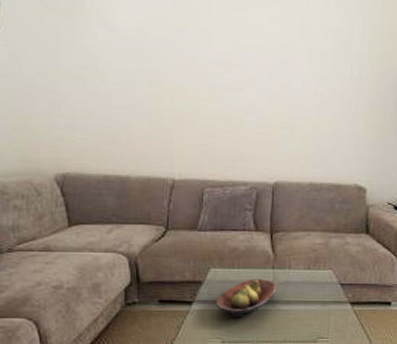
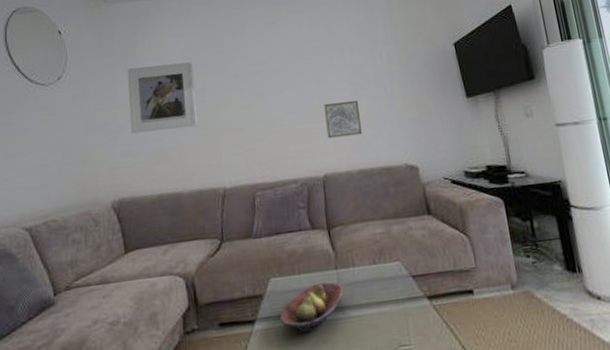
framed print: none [72,32,149,111] -> present [127,62,198,134]
wall art: none [283,110,320,149] -> present [324,100,362,139]

